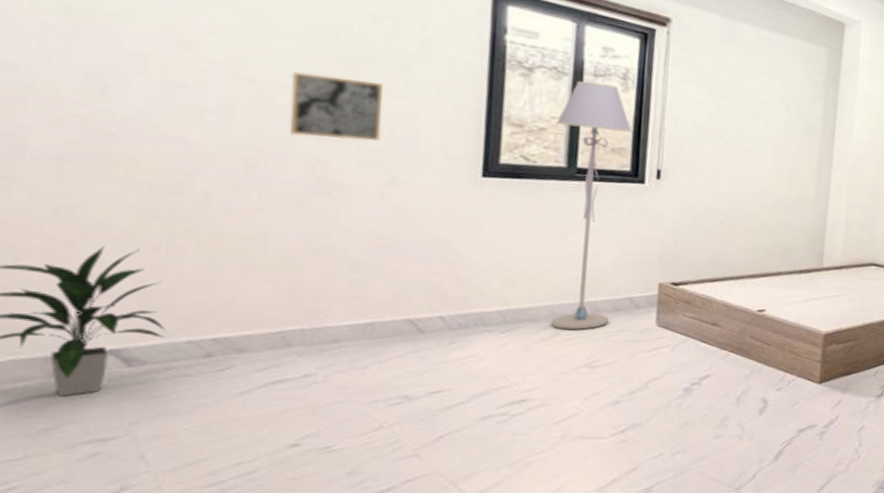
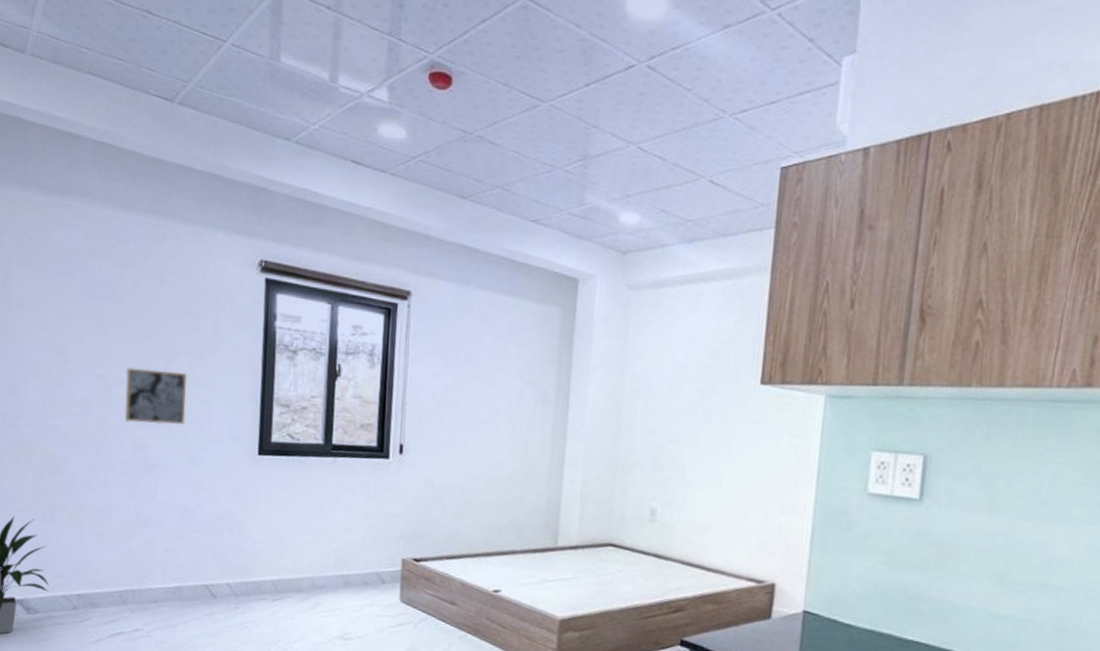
floor lamp: present [550,81,632,330] -> none [311,360,378,602]

